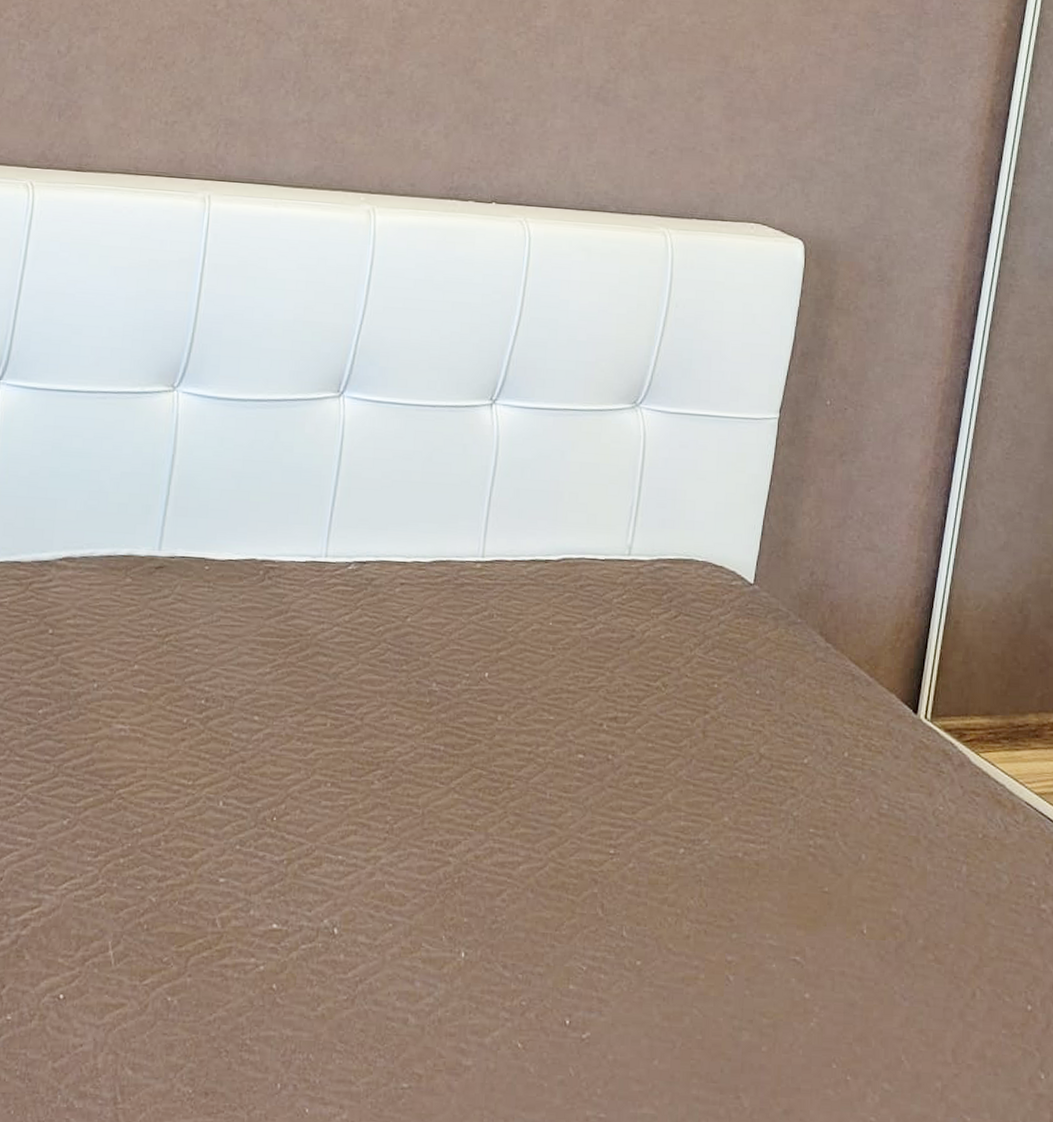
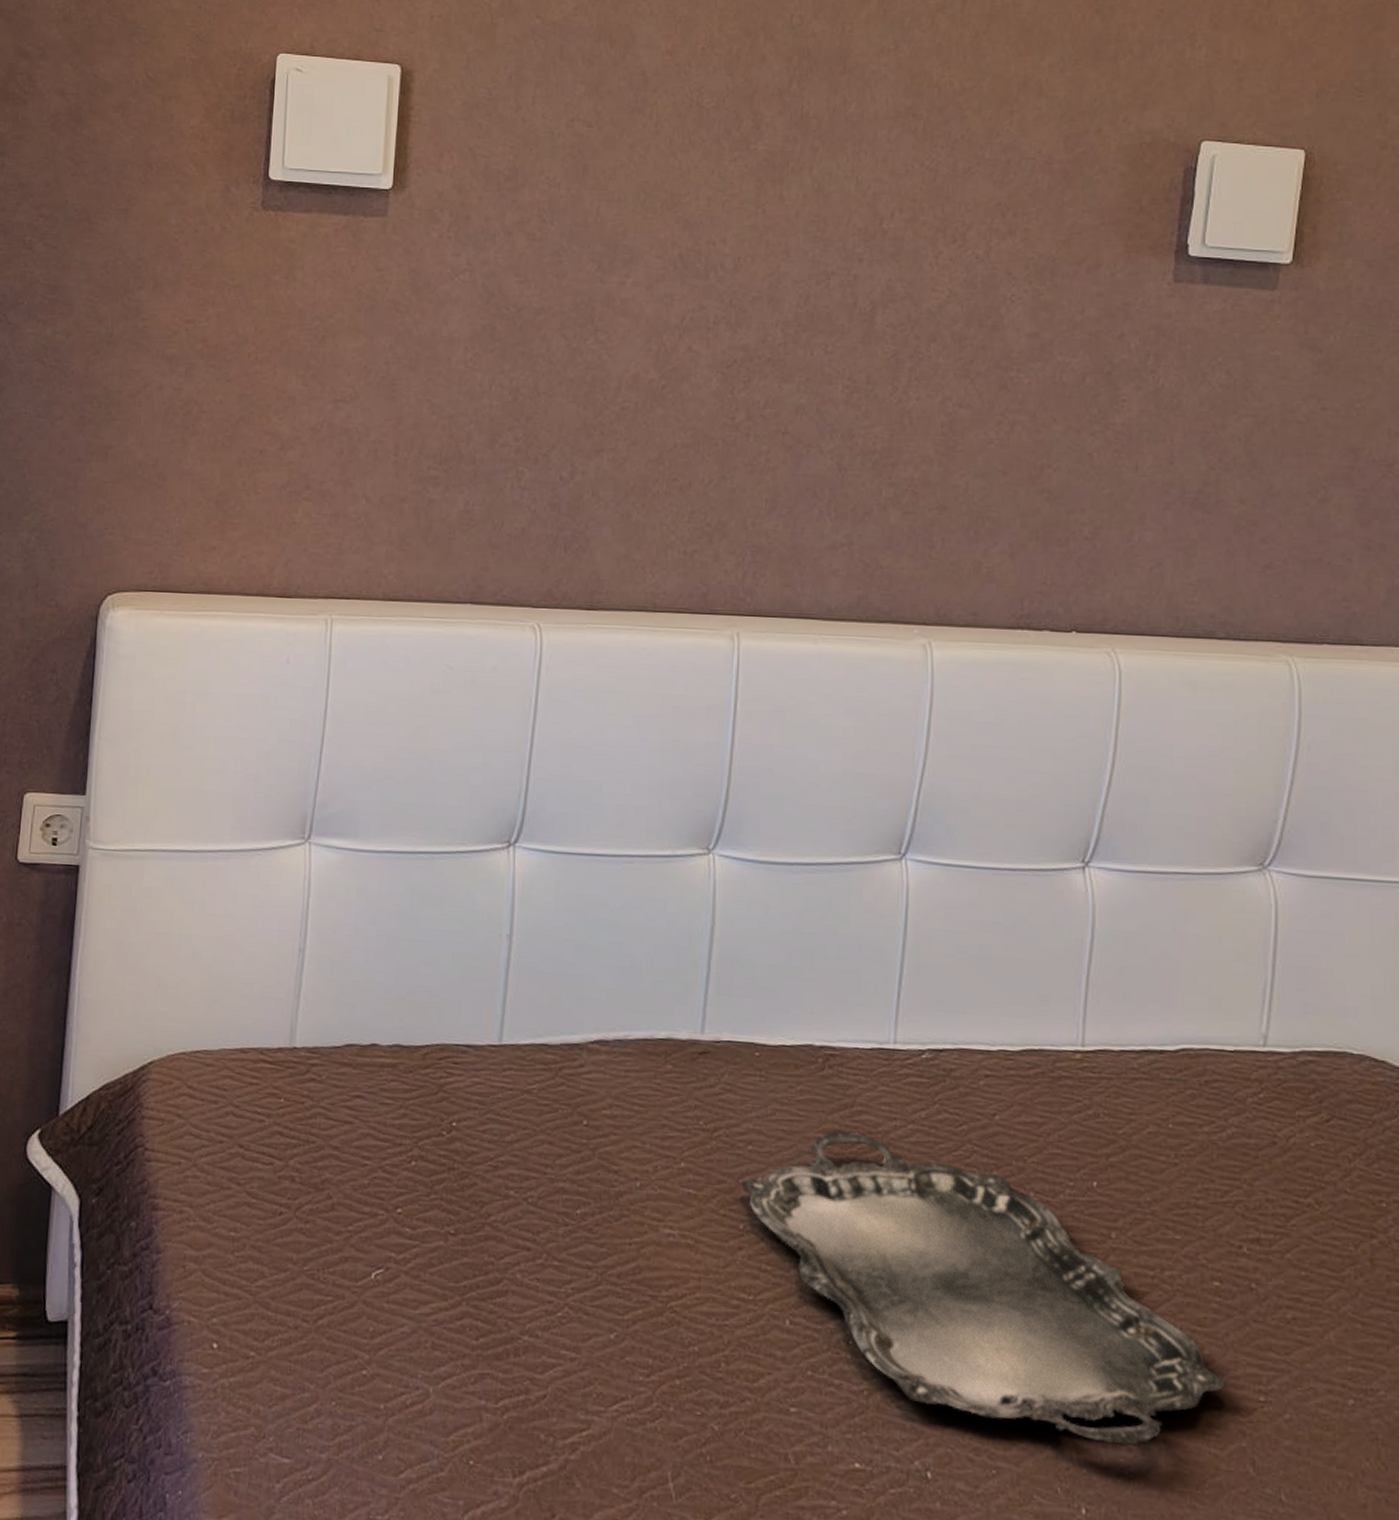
serving tray: none [187,633,584,898] -> present [742,1129,1226,1447]

